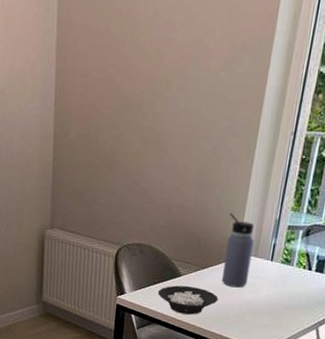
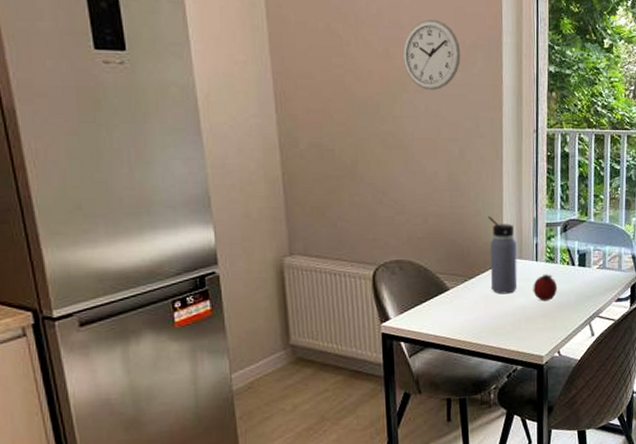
cereal bowl: present [157,285,219,315] -> none [426,299,491,332]
wall clock: none [171,19,229,89] -> present [402,19,461,90]
fruit: none [262,274,289,300] -> present [533,274,557,301]

